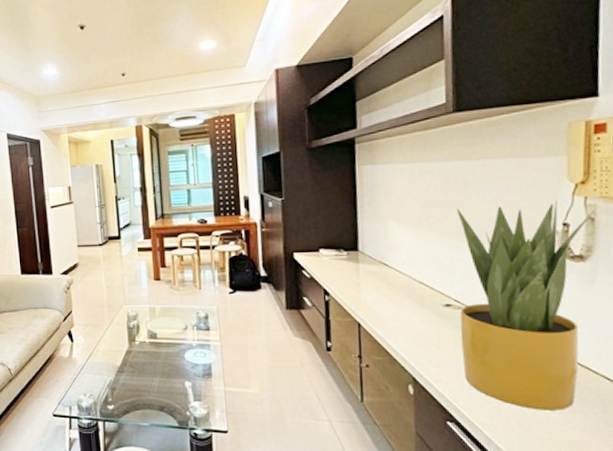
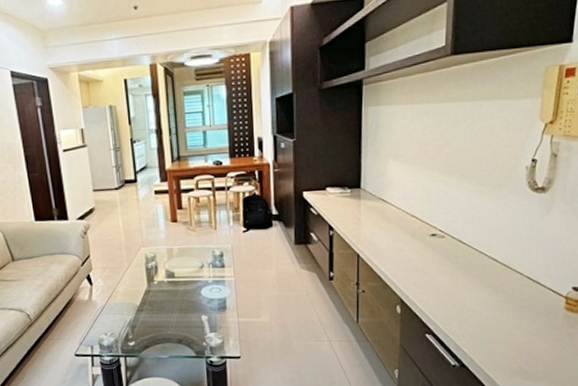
planter: present [456,200,597,410] -> none [442,138,559,320]

